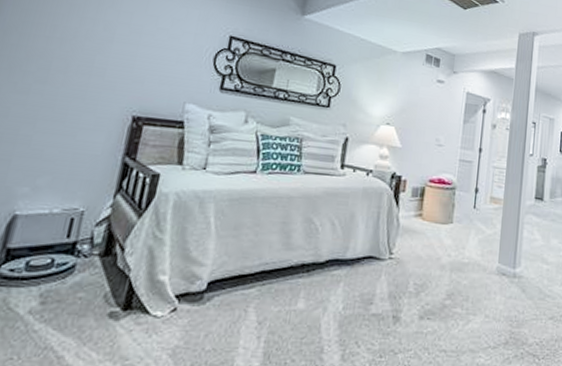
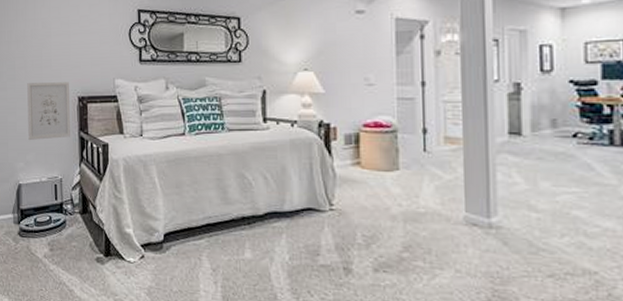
wall art: none [46,90,124,162] -> present [27,82,70,141]

